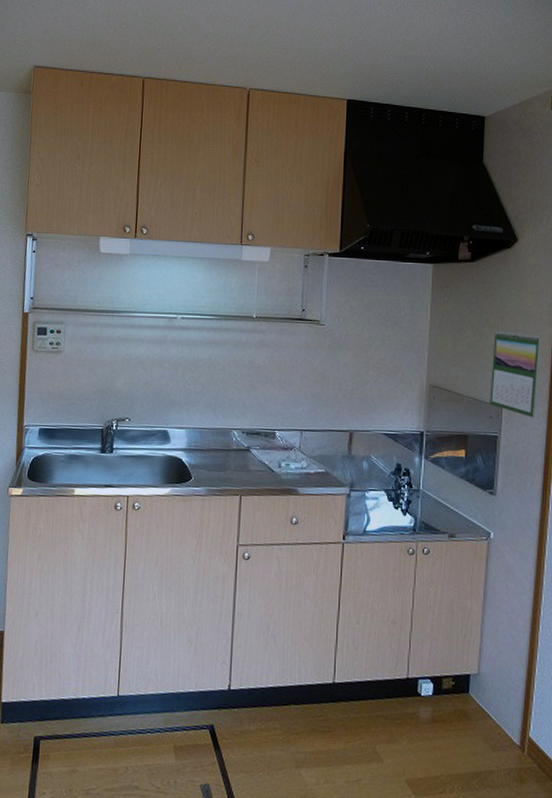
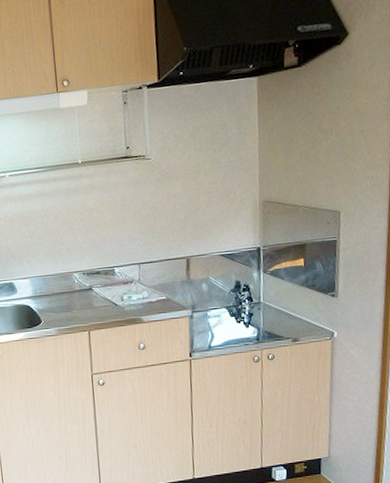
calendar: present [490,331,542,418] -> none [326,132,379,218]

